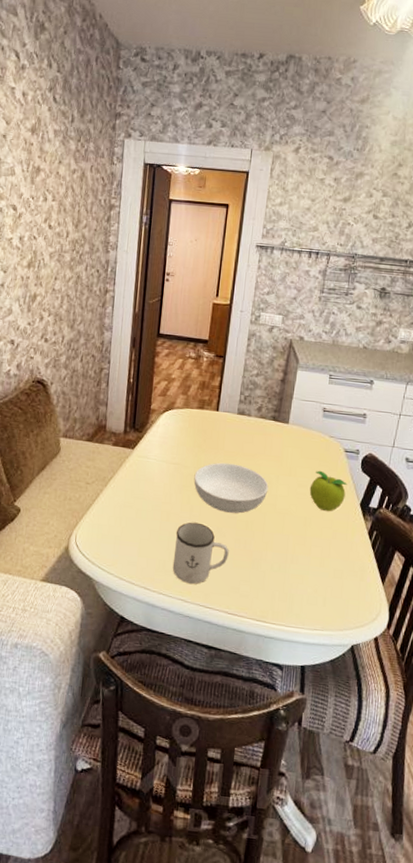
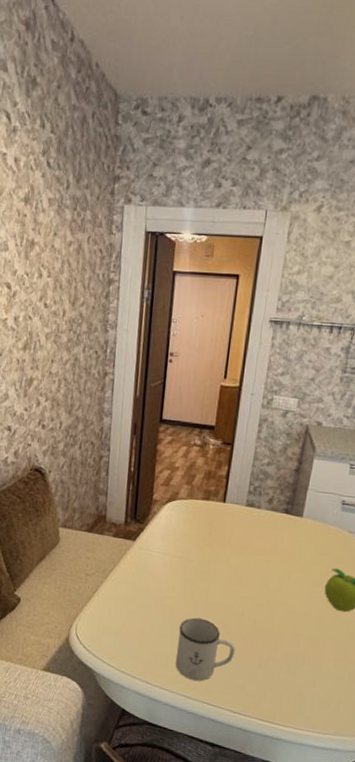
serving bowl: present [194,462,269,514] -> none [198,557,279,611]

